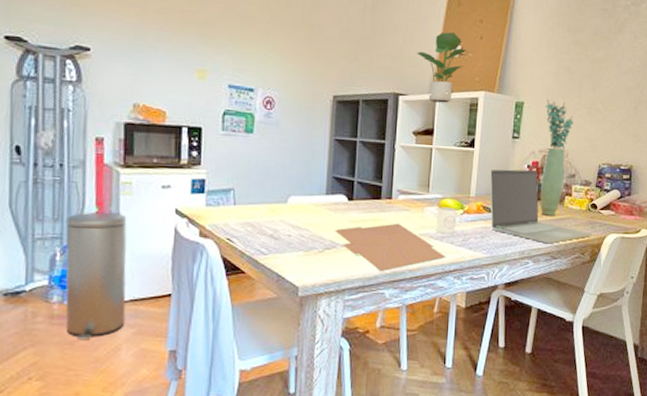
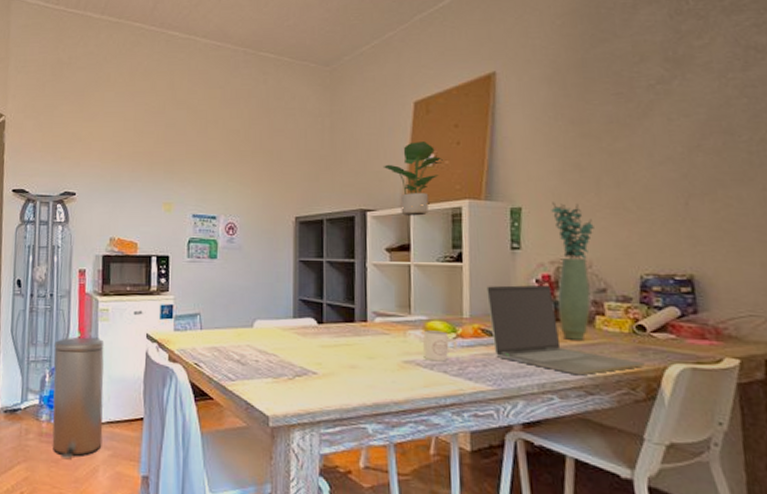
papers: present [335,223,445,272] -> none [305,348,438,404]

